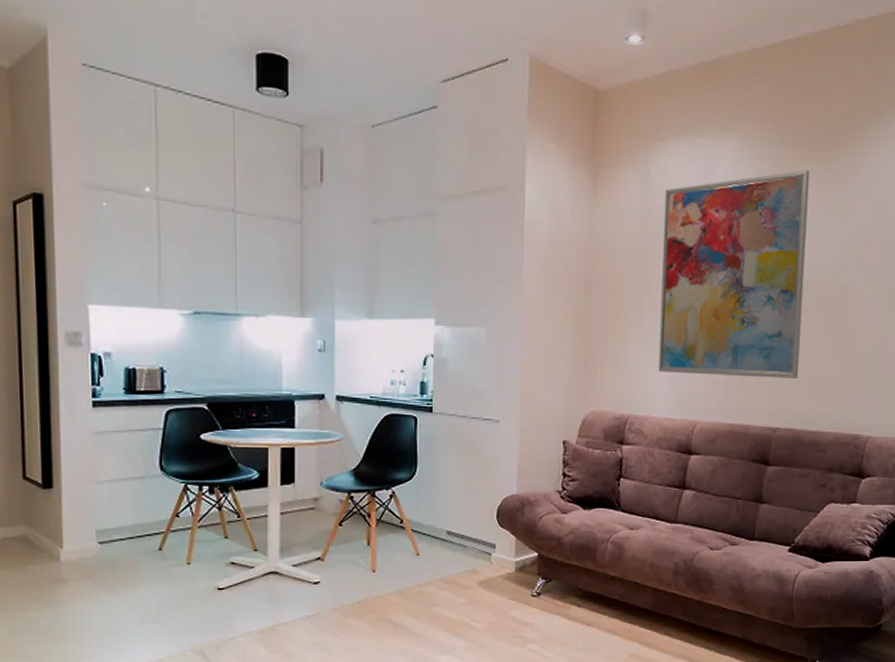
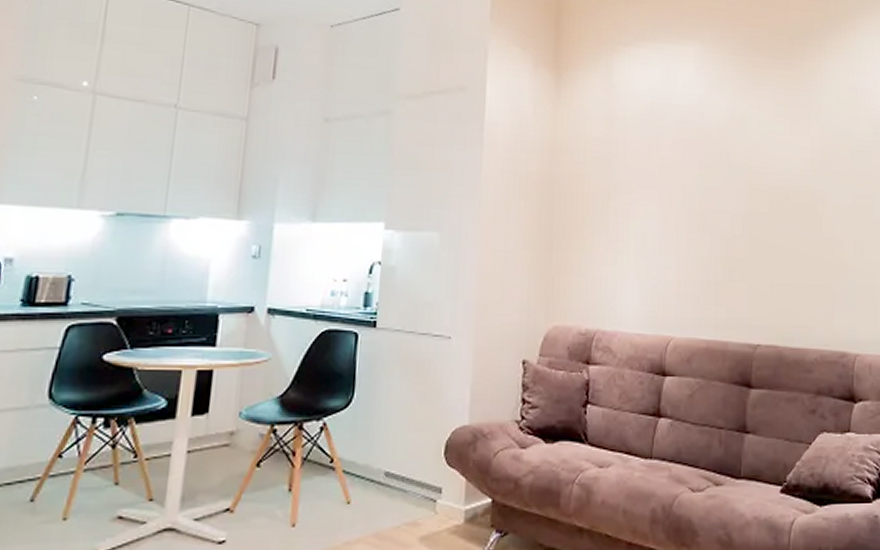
wall art: present [658,170,810,379] -> none [626,76,777,289]

